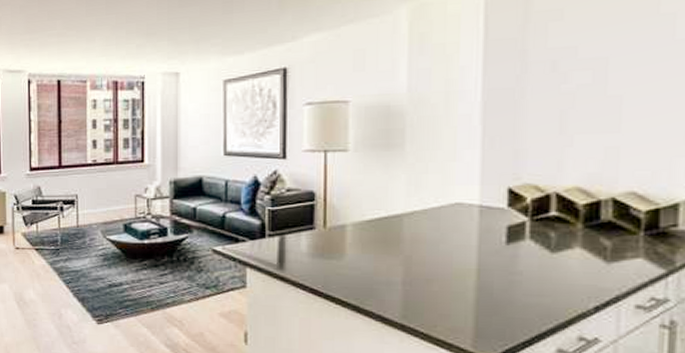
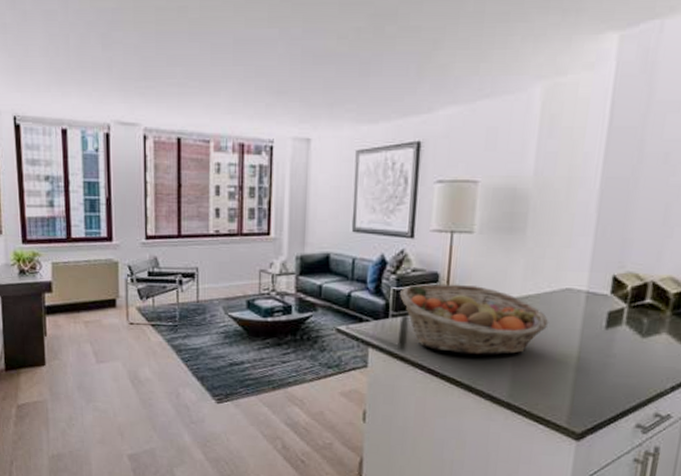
fruit basket: none [276,202,440,274] -> present [400,283,549,355]

